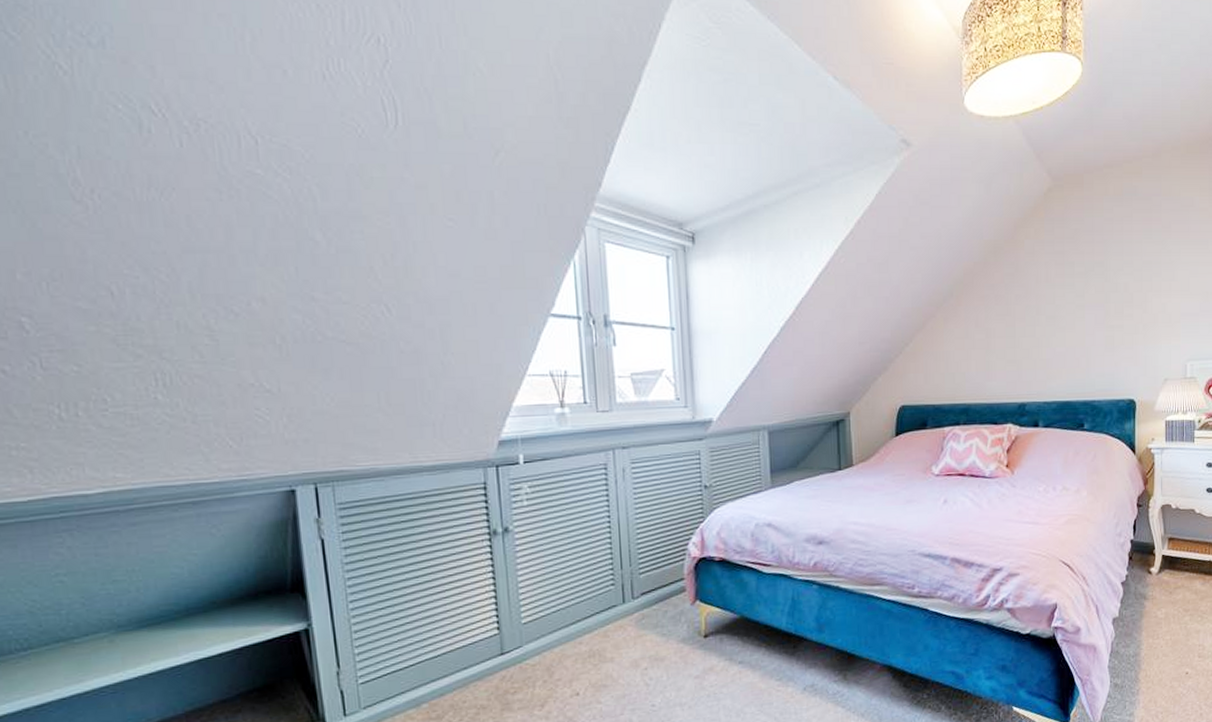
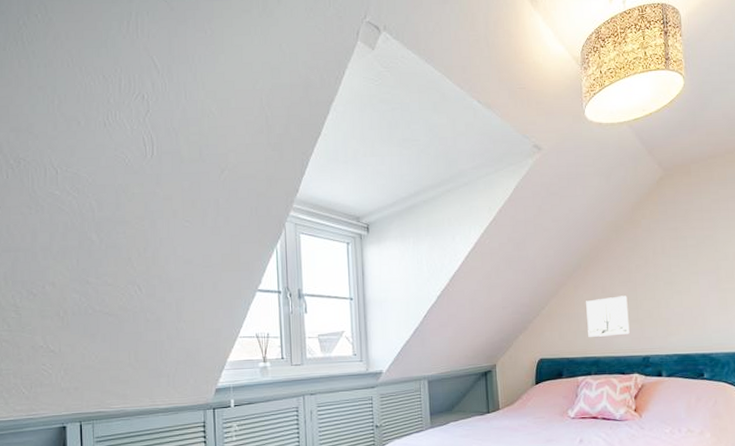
wall art: none [957,331,1005,380] -> present [586,295,630,337]

